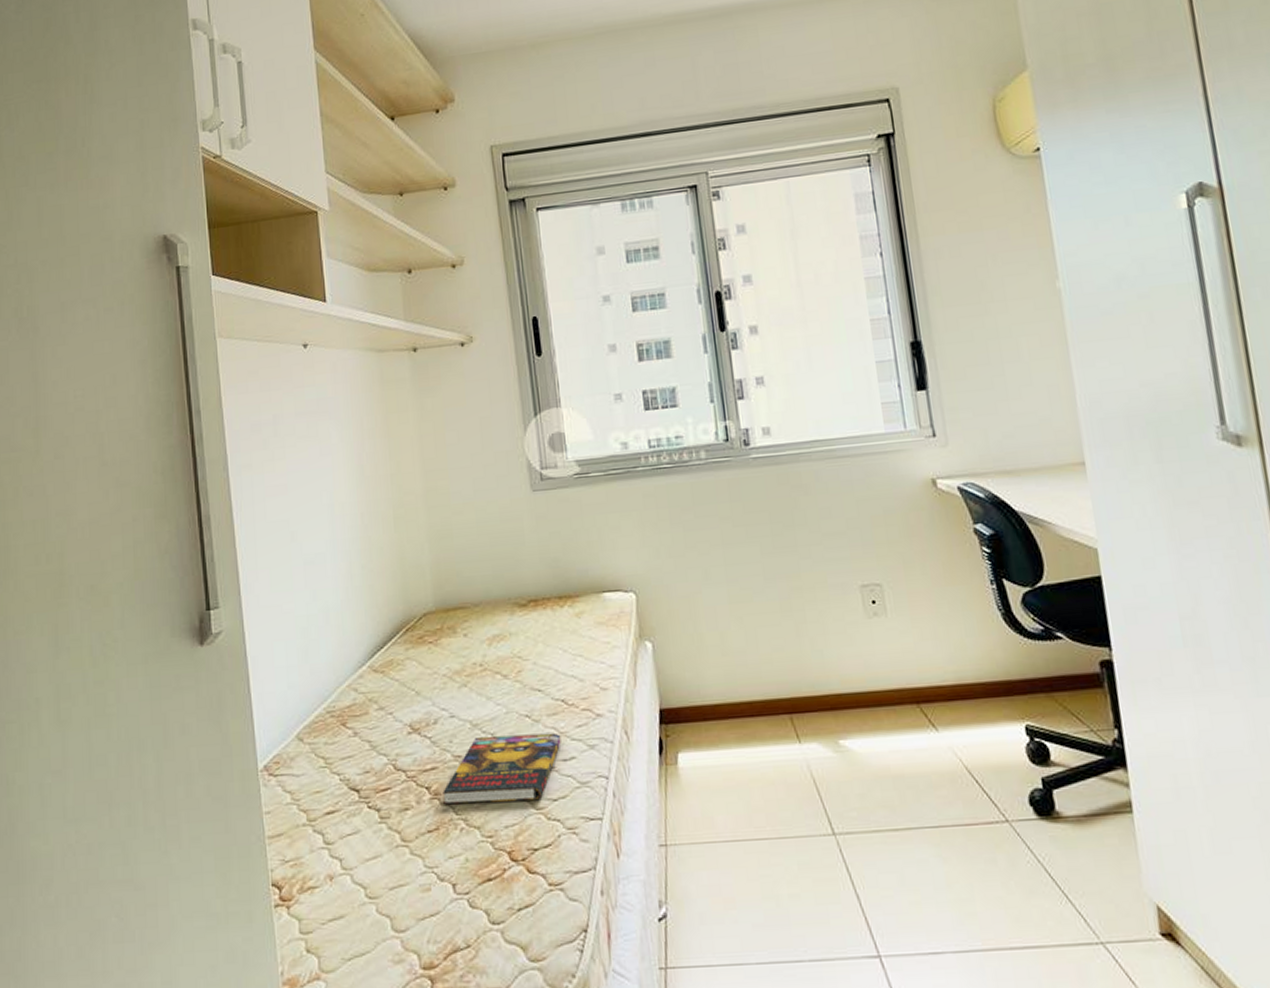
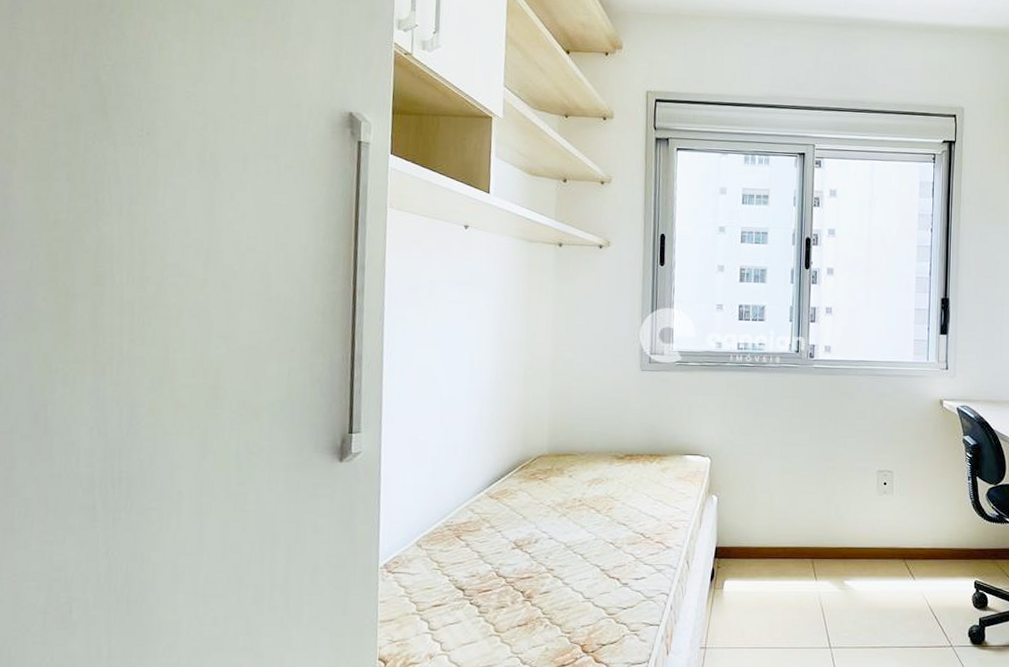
book: present [443,732,561,805] -> none [534,555,636,607]

